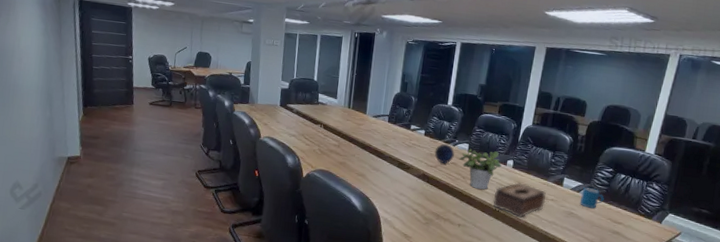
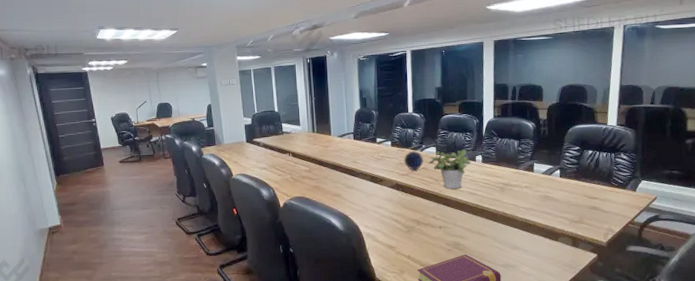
tissue box: present [493,182,547,218] -> none [468,175,520,210]
mug: present [579,187,604,209] -> none [553,168,576,189]

